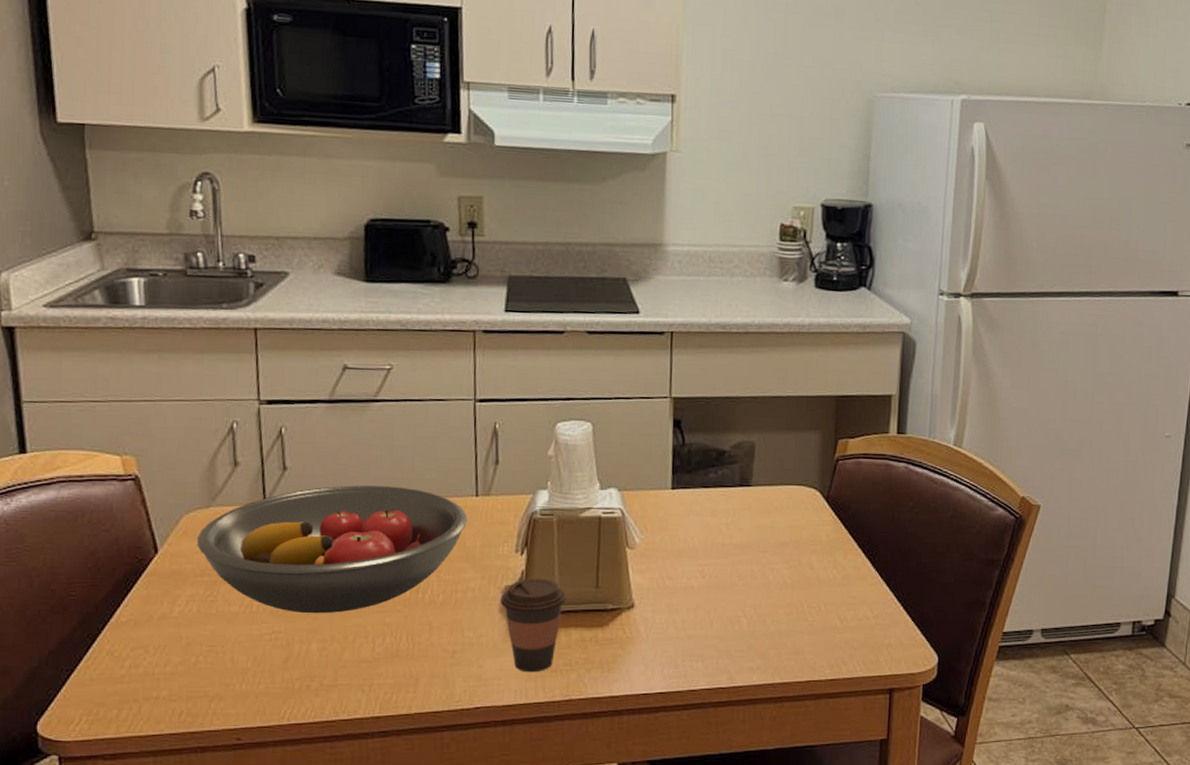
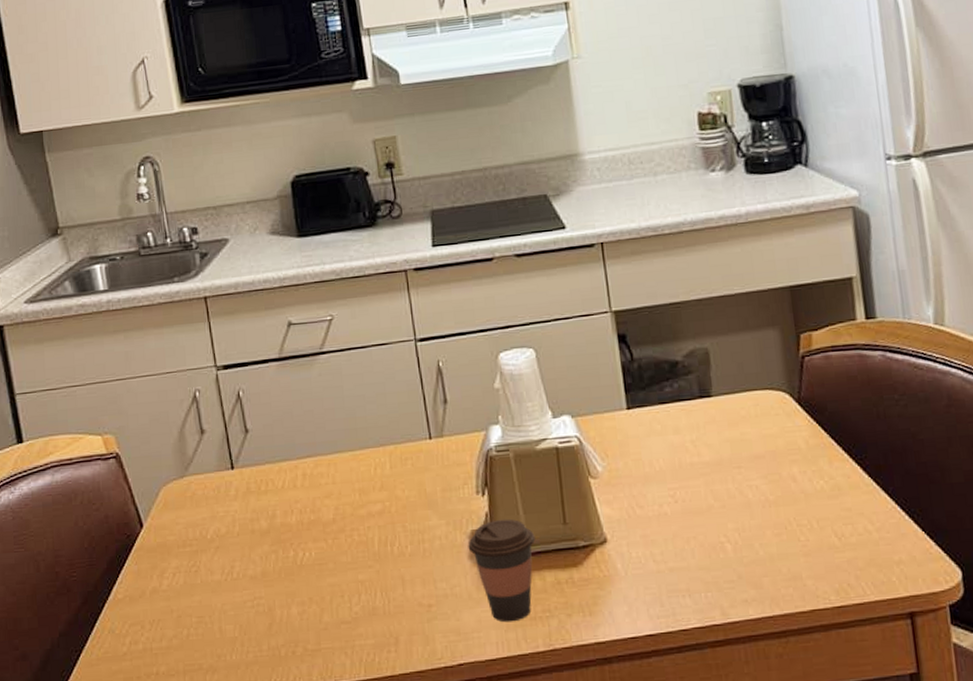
fruit bowl: present [197,485,467,614] -> none [176,437,425,577]

